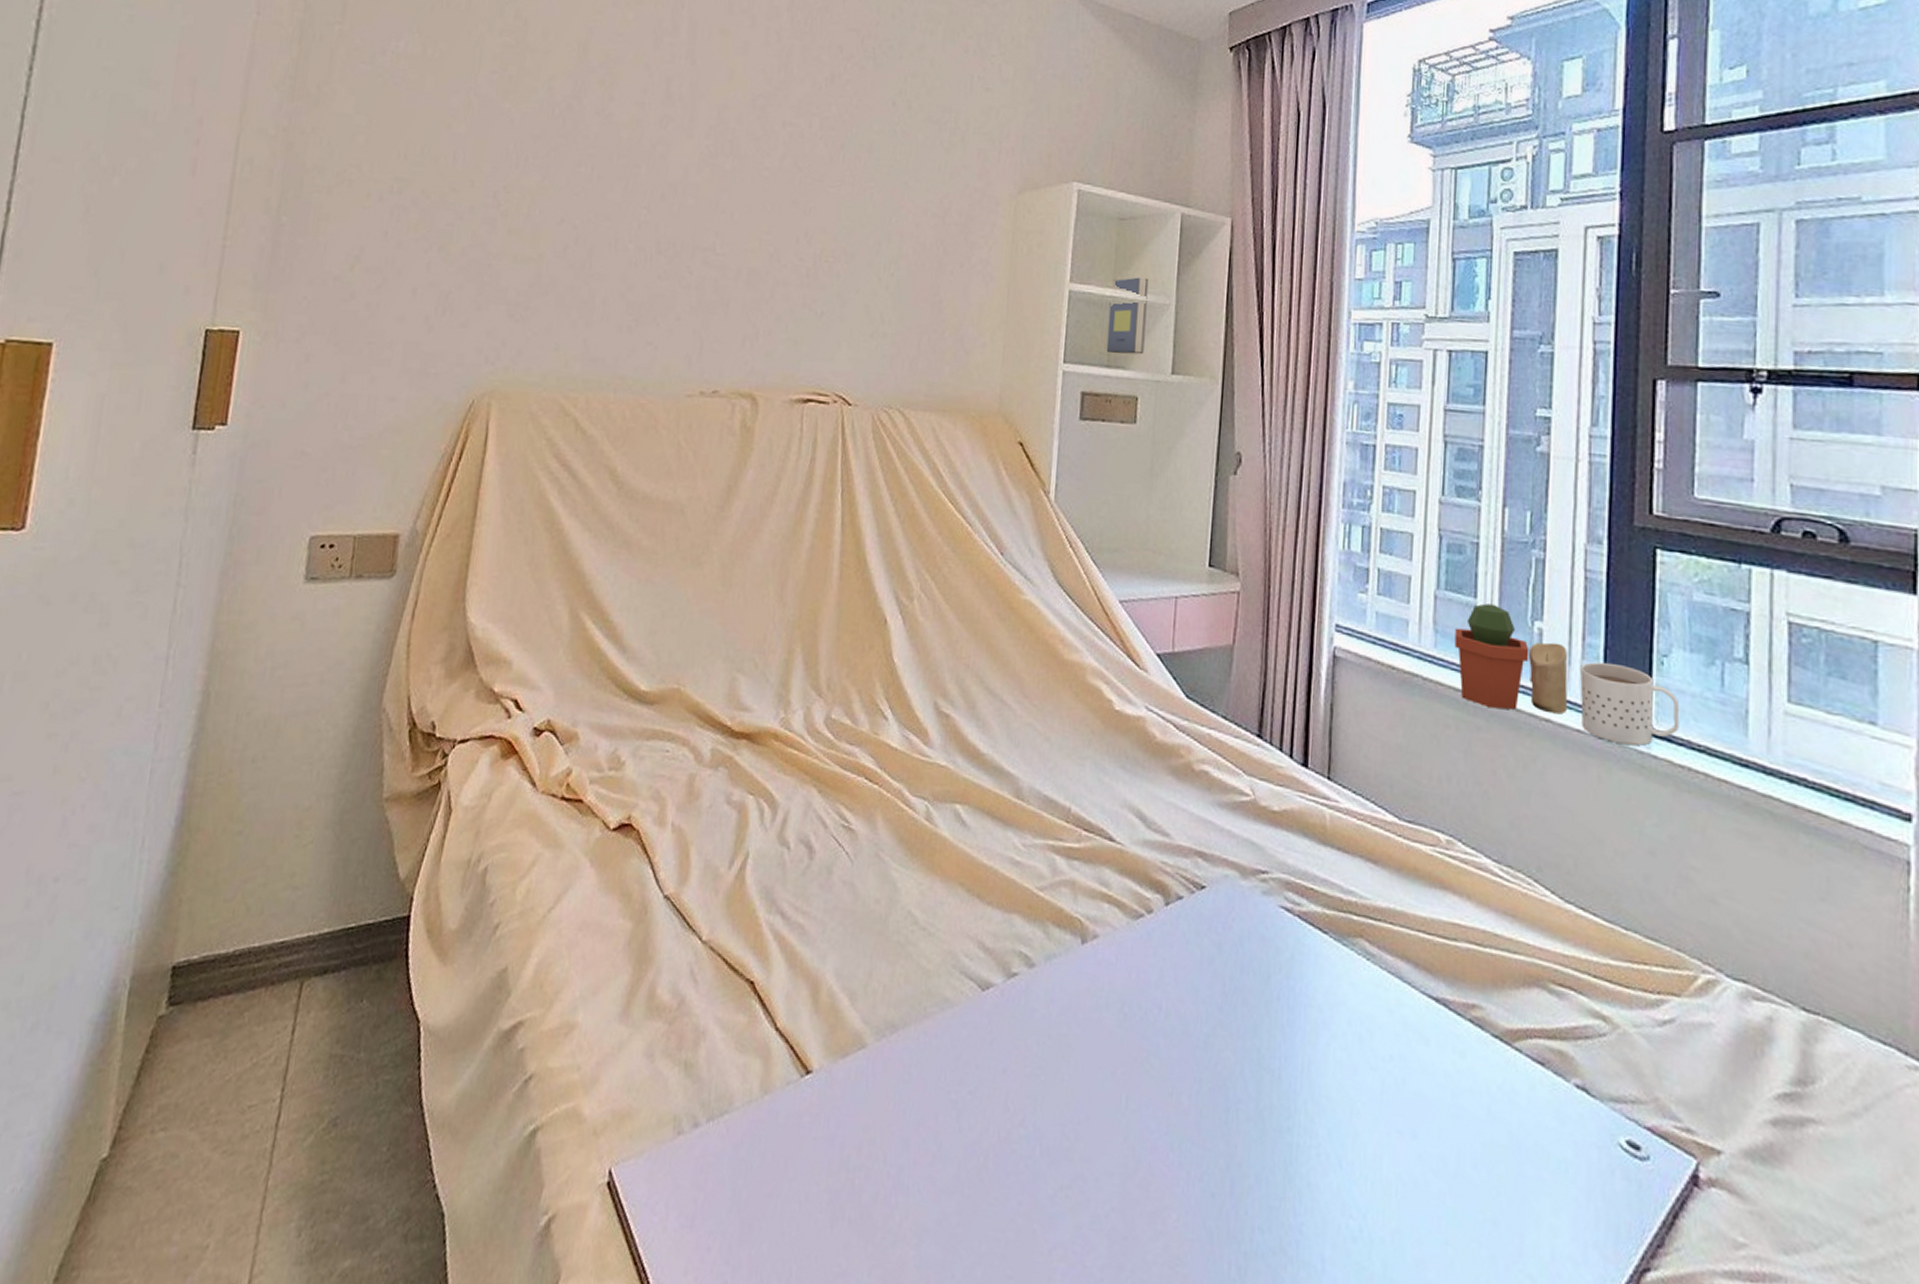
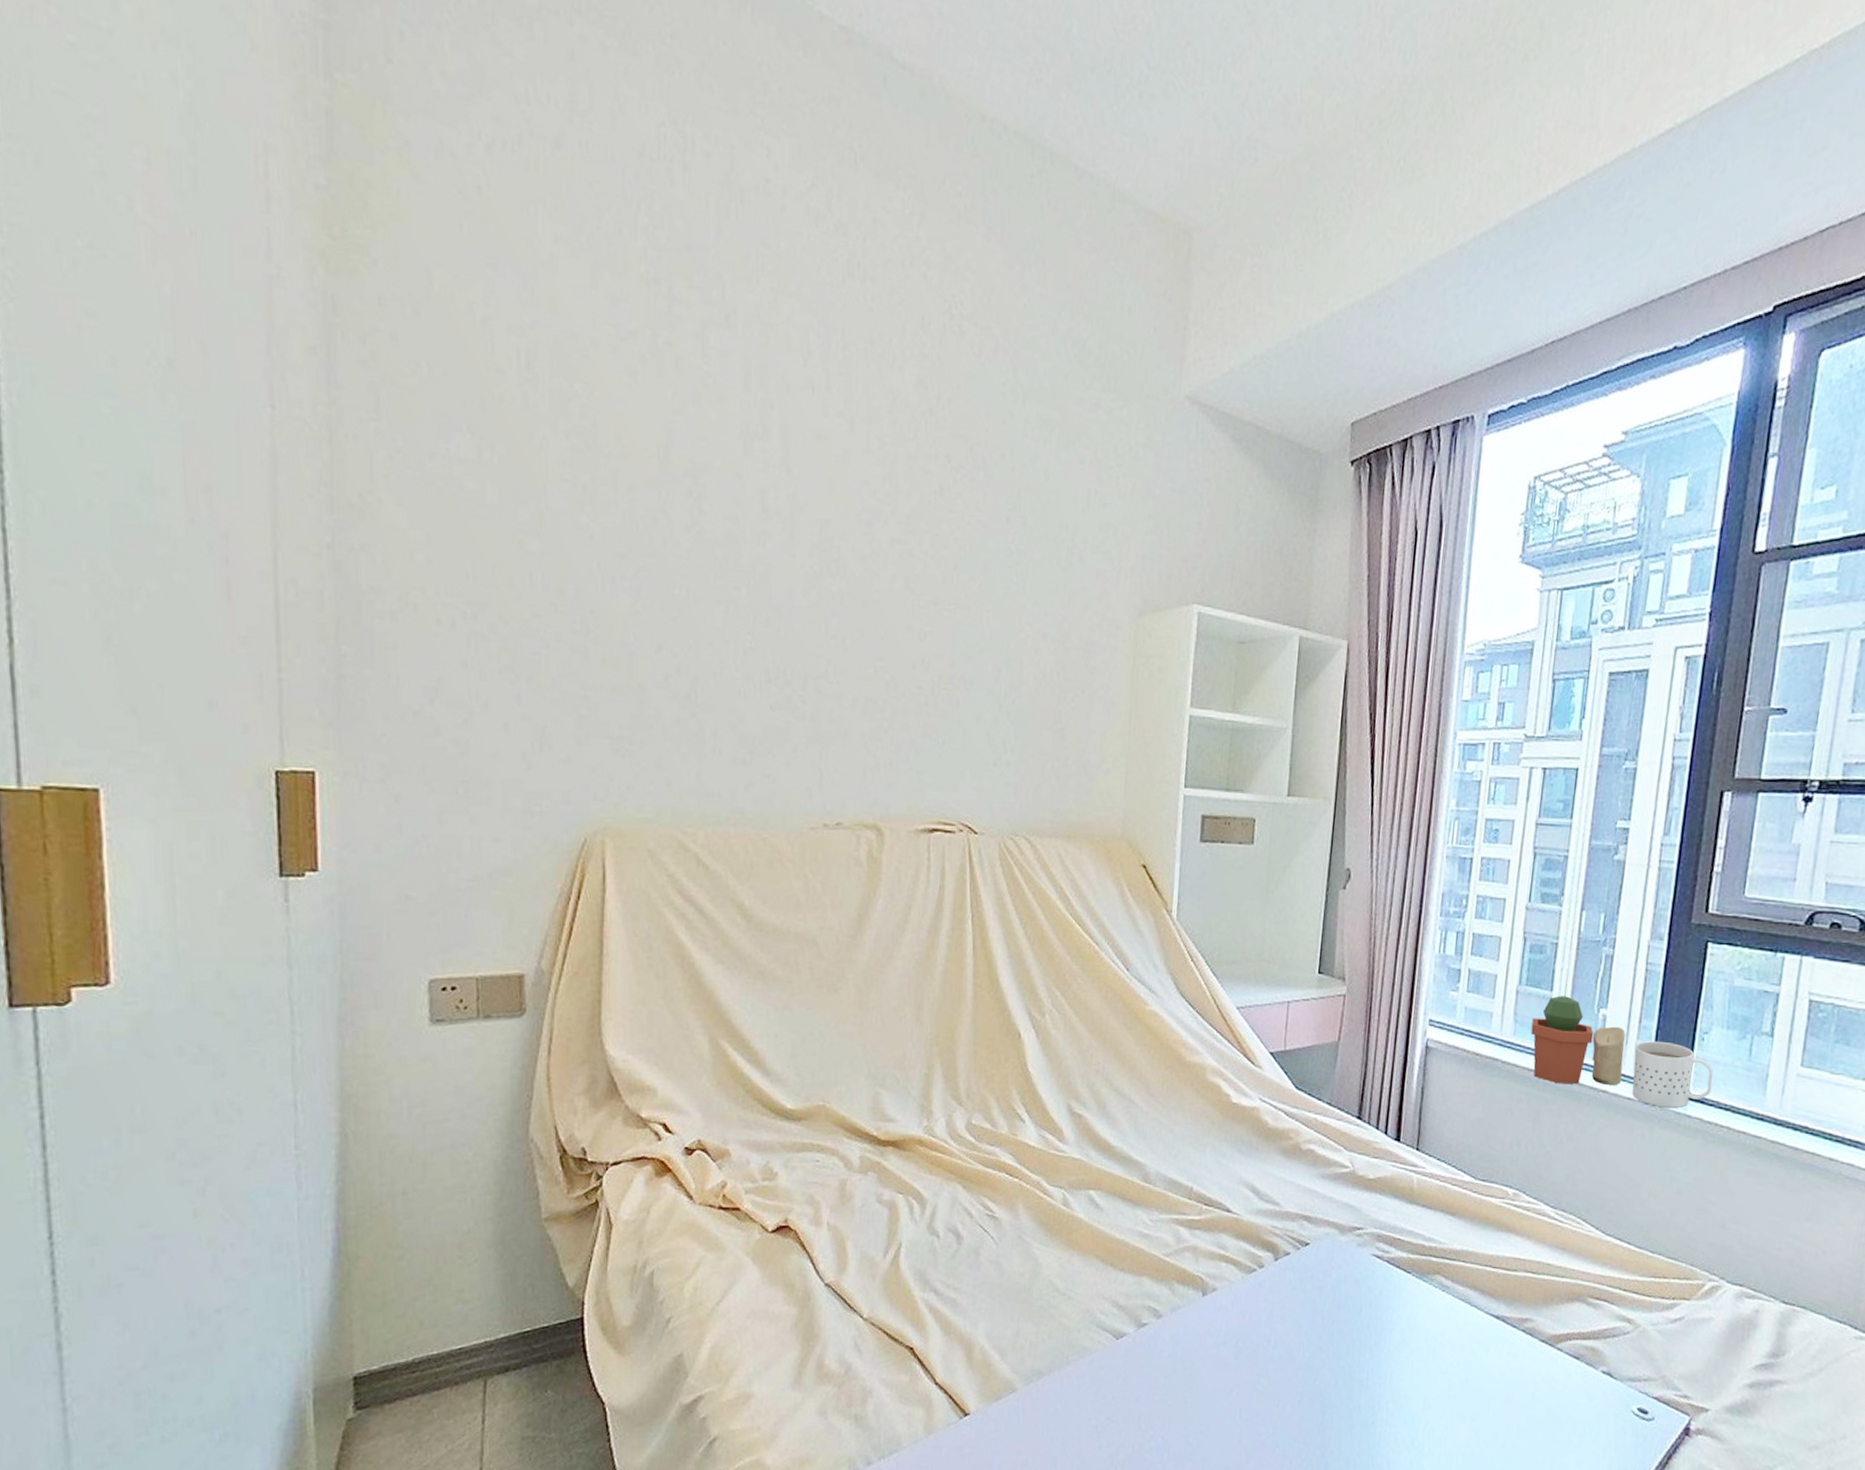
book: present [1106,277,1149,355] -> none [1225,701,1267,778]

